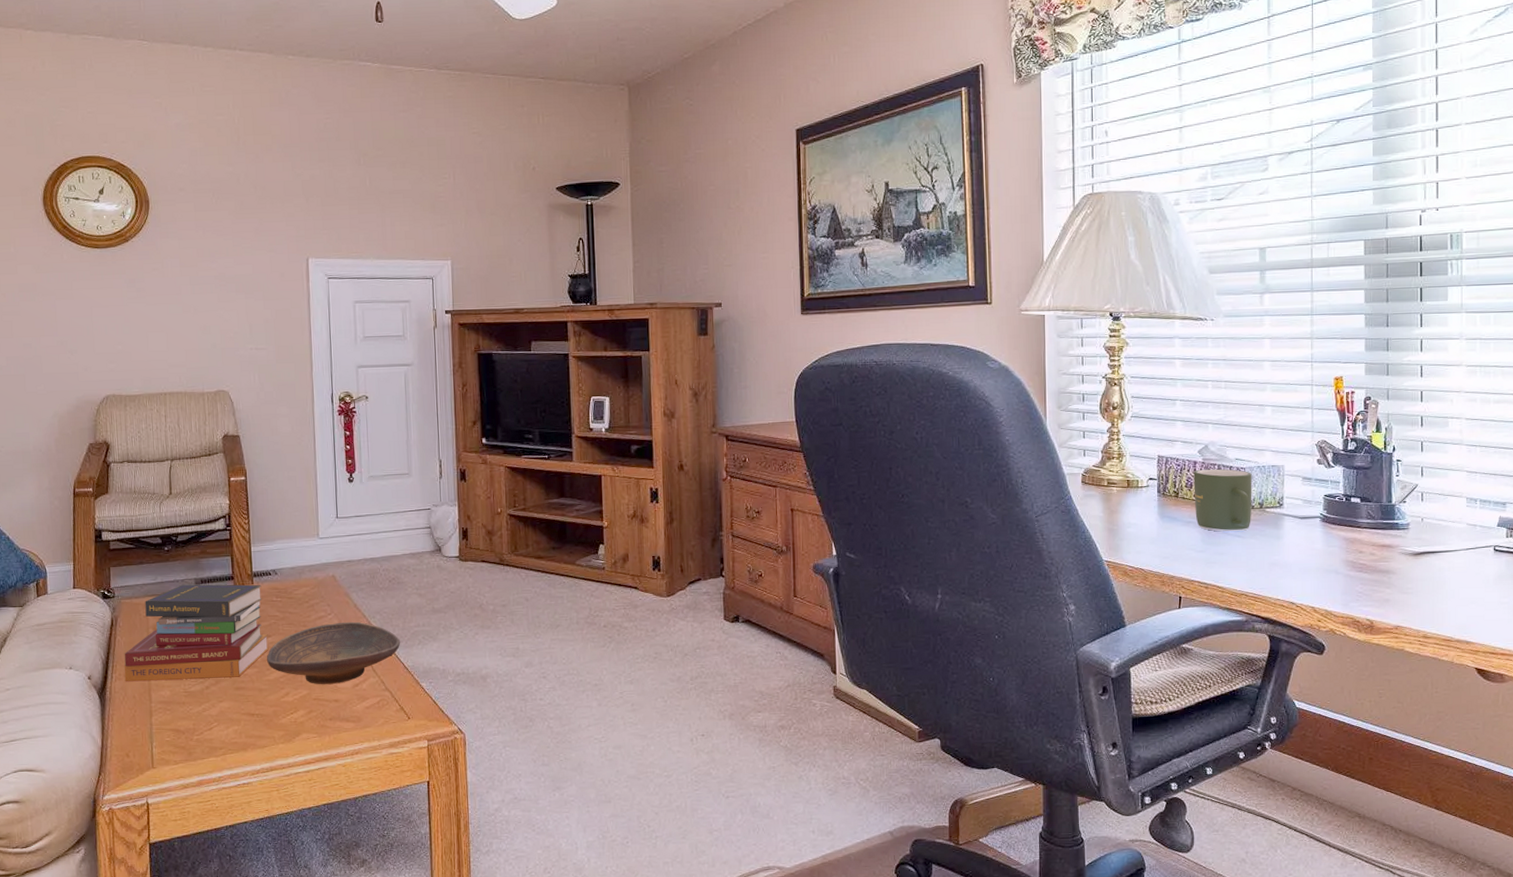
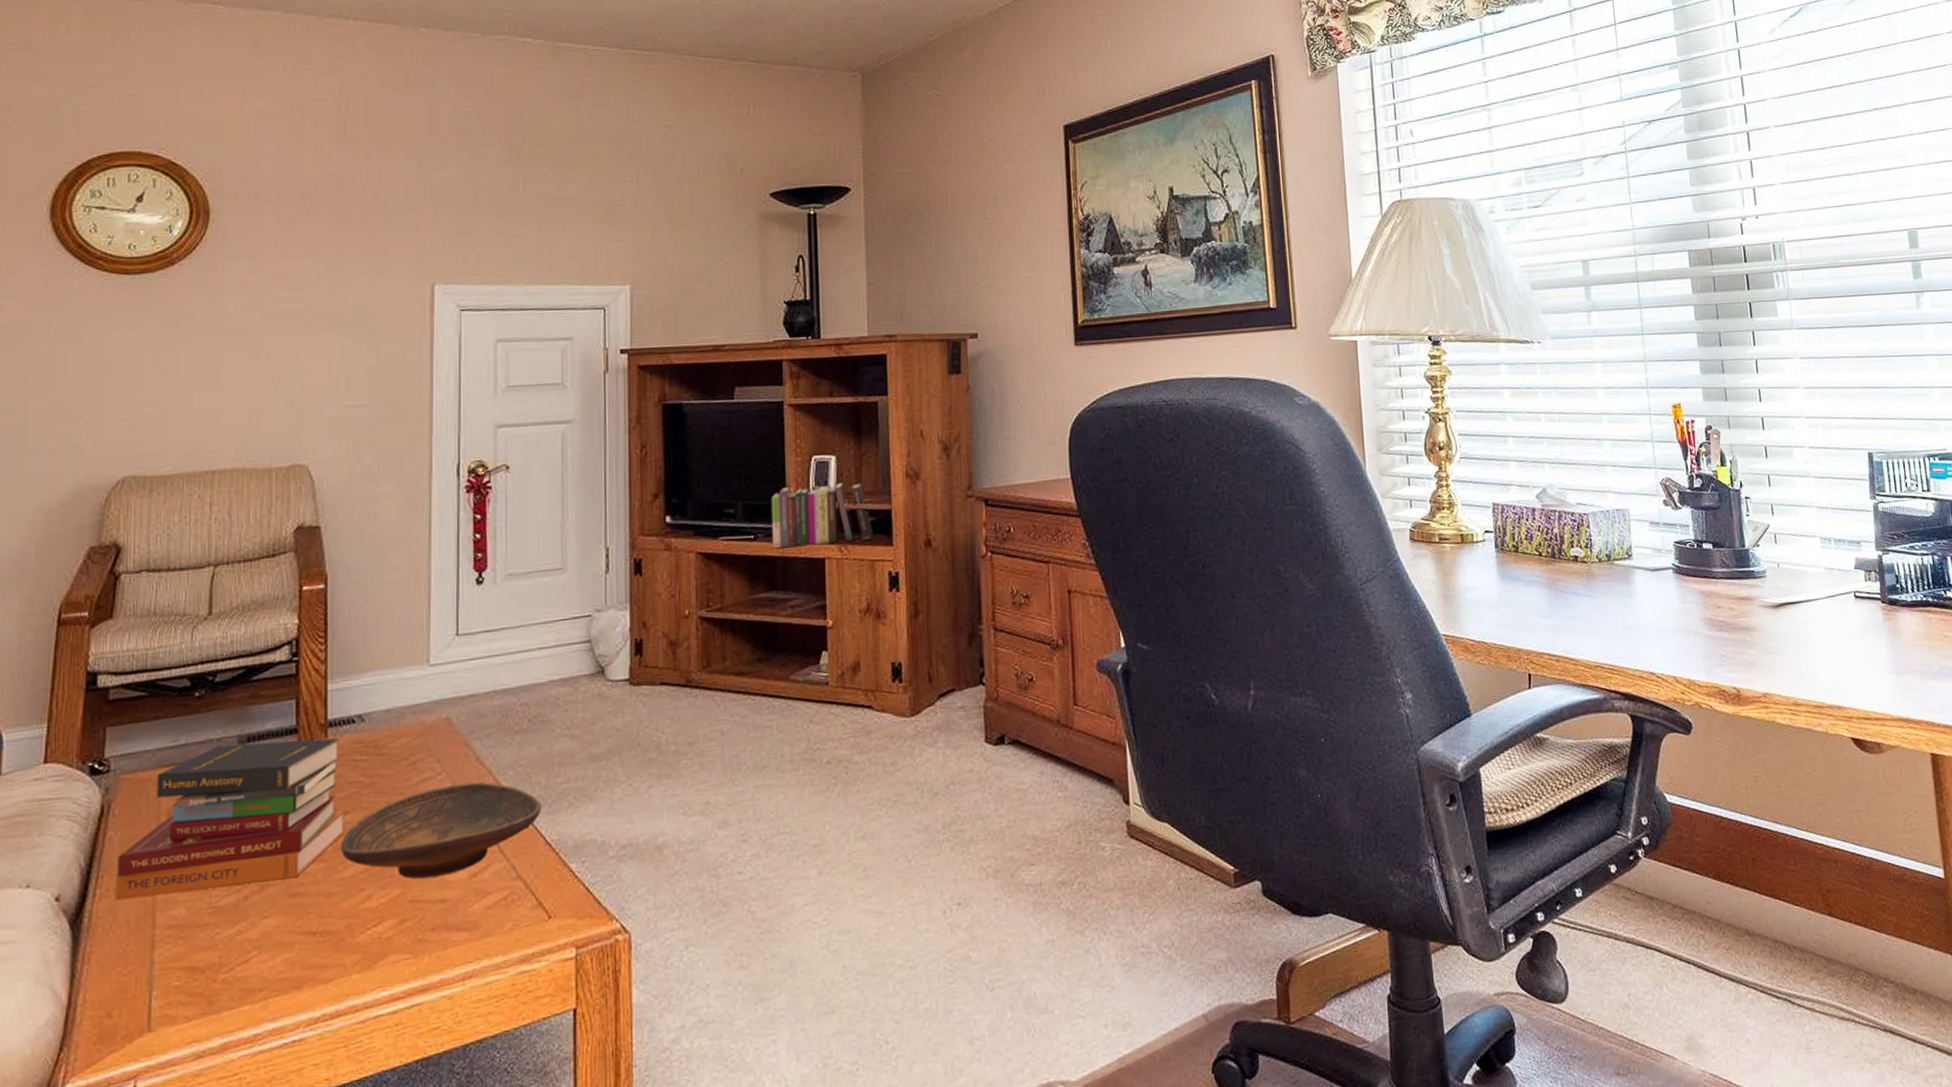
books: none [560,418,638,467] -> present [771,483,873,549]
mug: present [1193,468,1252,533] -> none [1533,515,1600,592]

